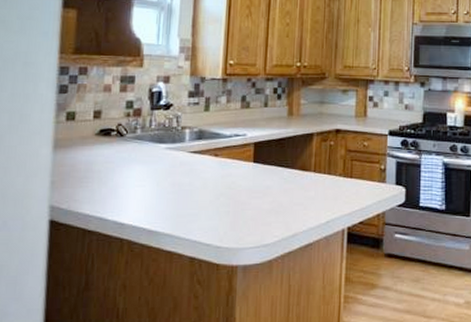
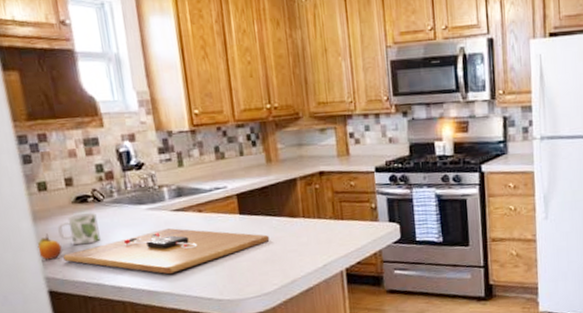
fruit: none [50,162,74,189] -> present [37,233,62,260]
cutting board: none [73,168,278,216] -> present [63,227,270,275]
mug: none [75,145,116,177] -> present [57,212,101,245]

